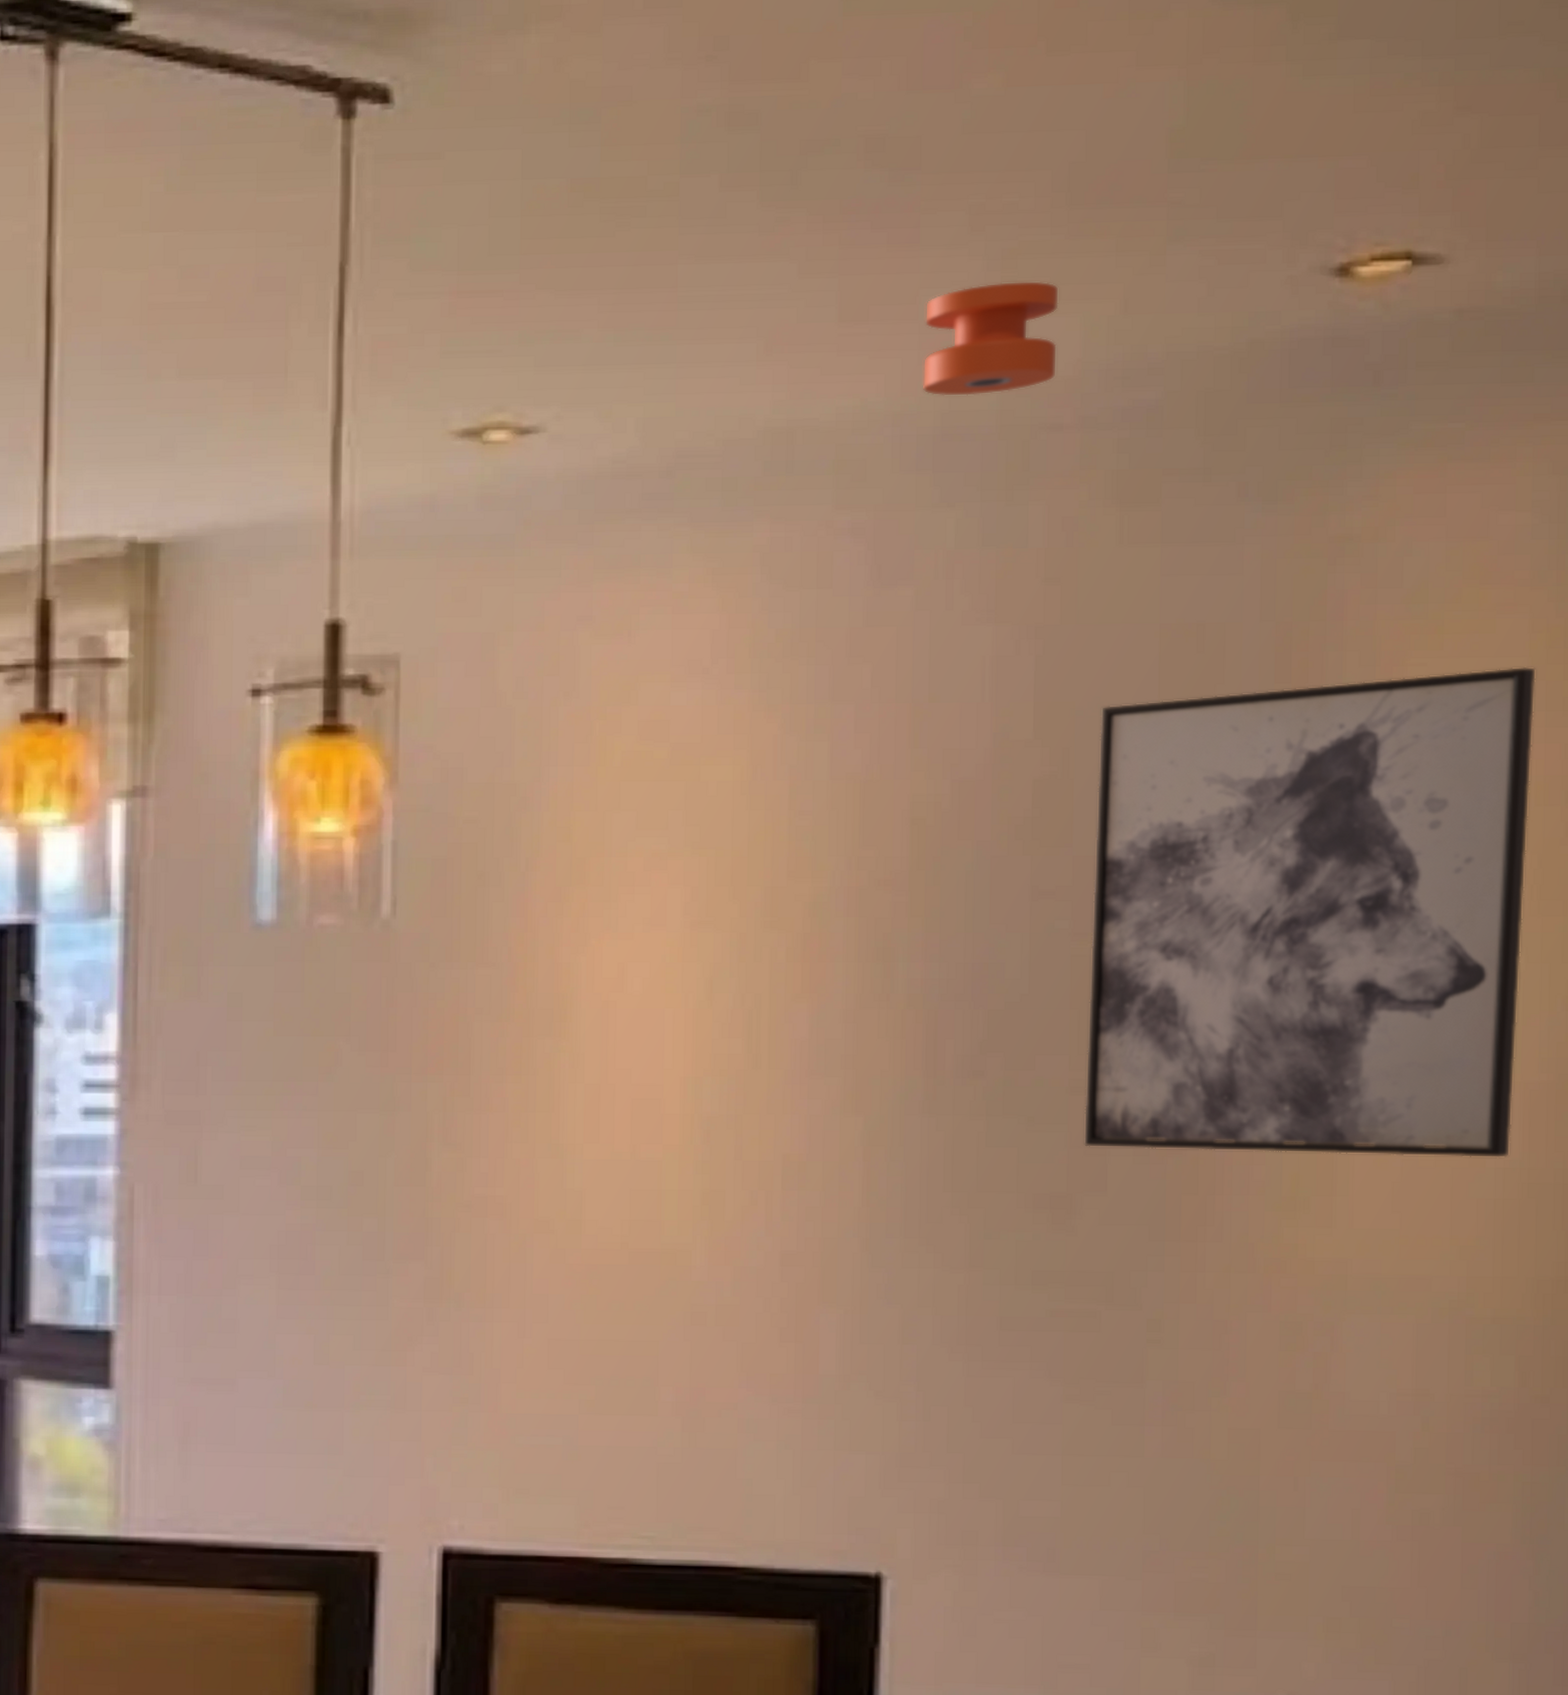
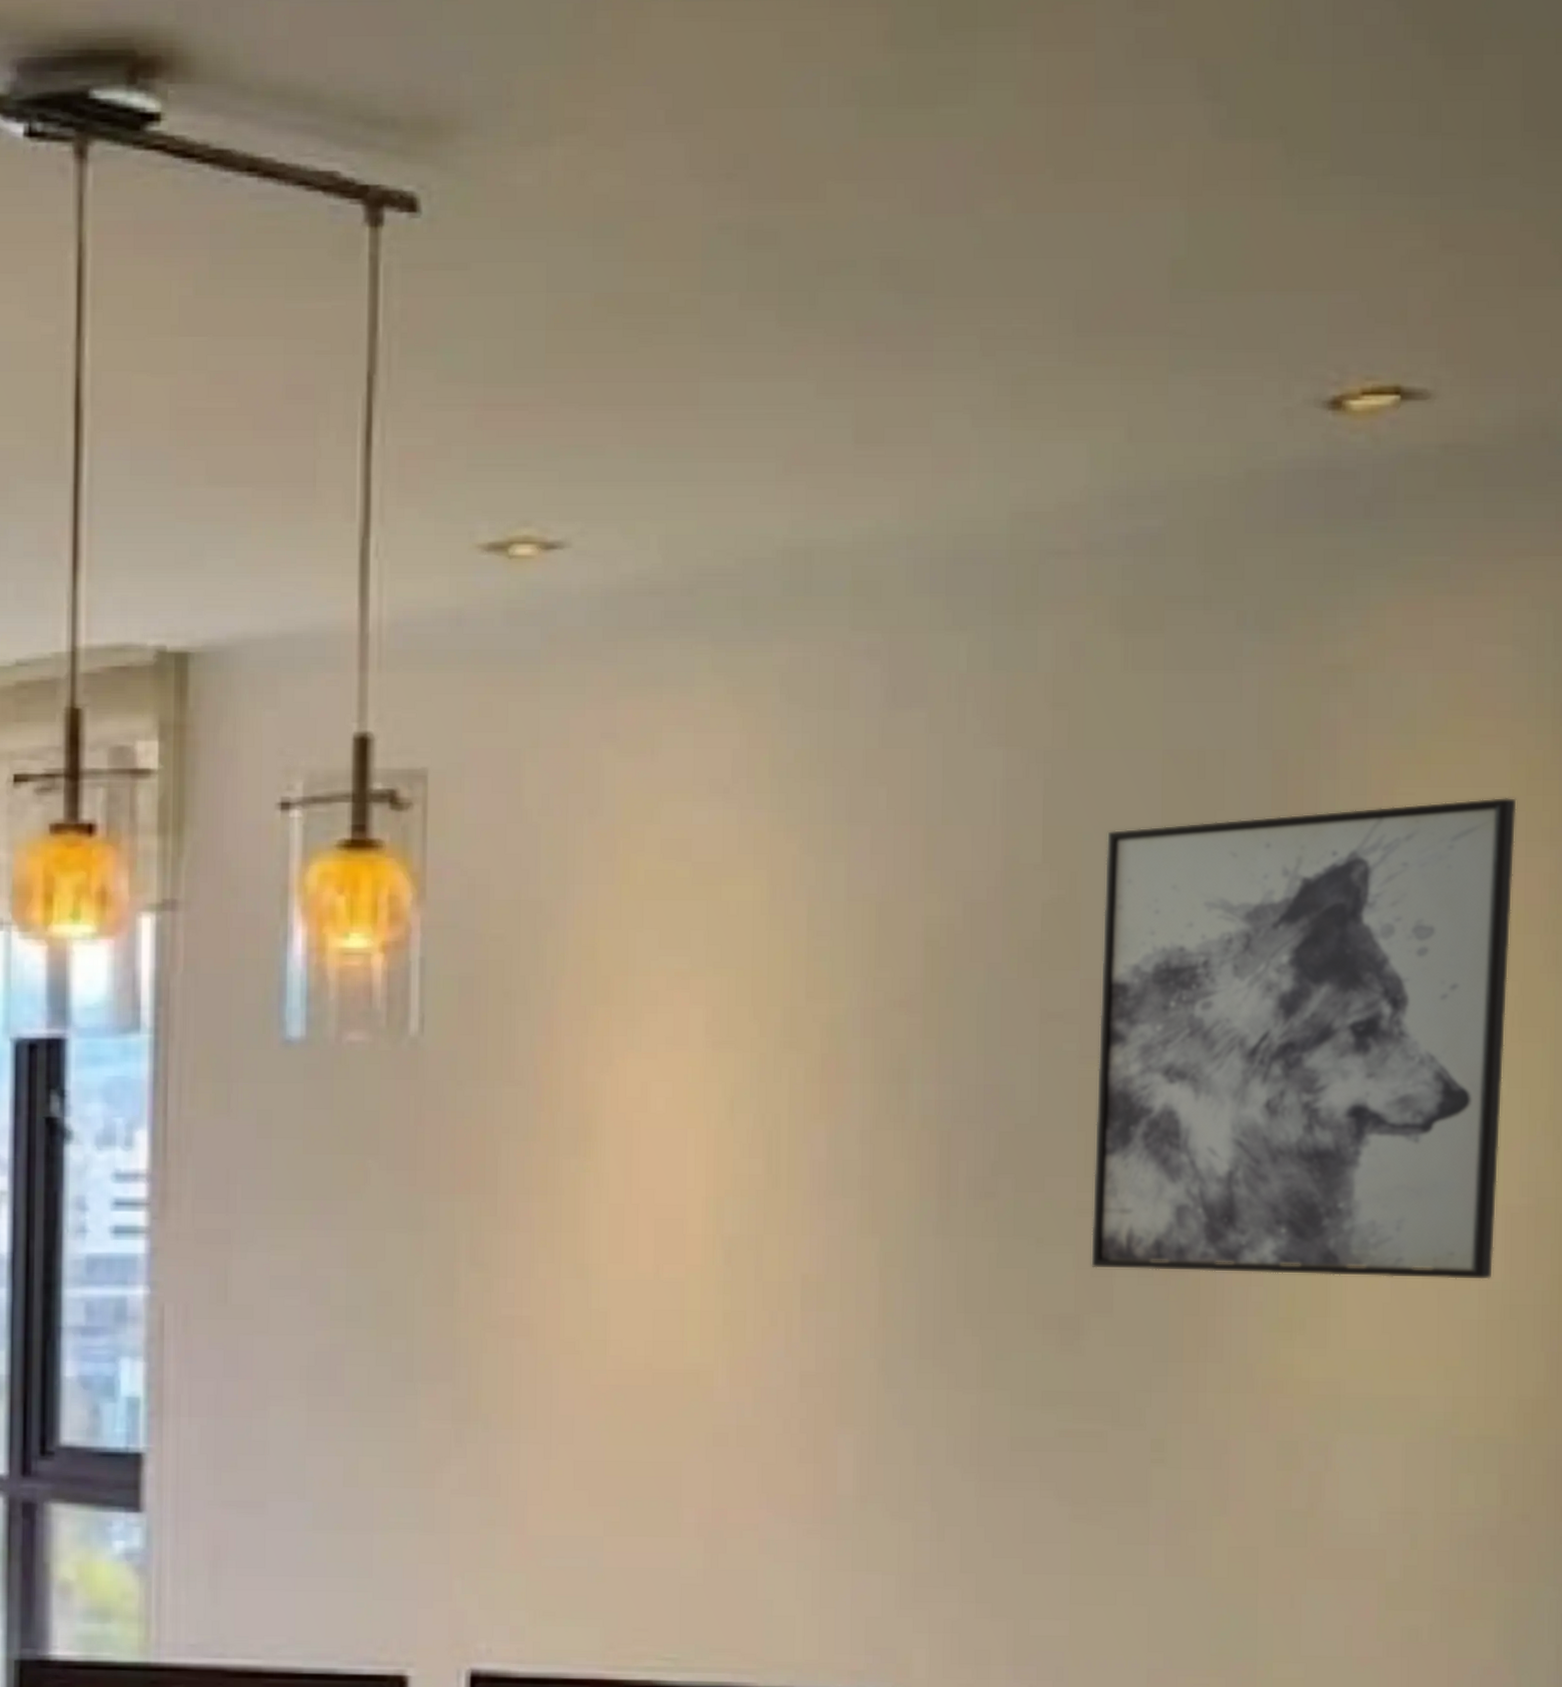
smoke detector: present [922,280,1059,396] -> none [935,406,1066,520]

